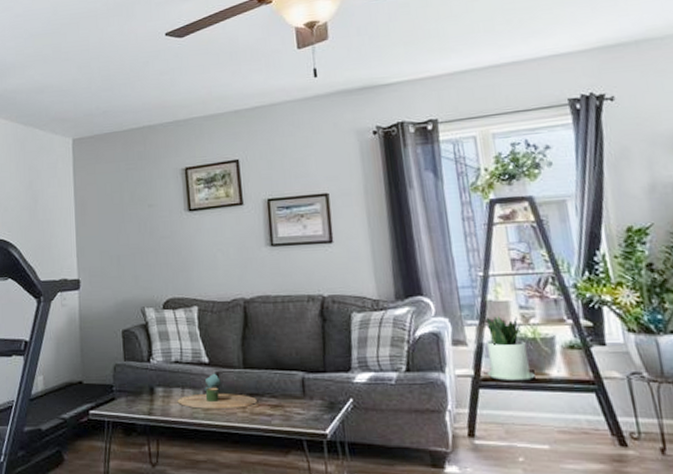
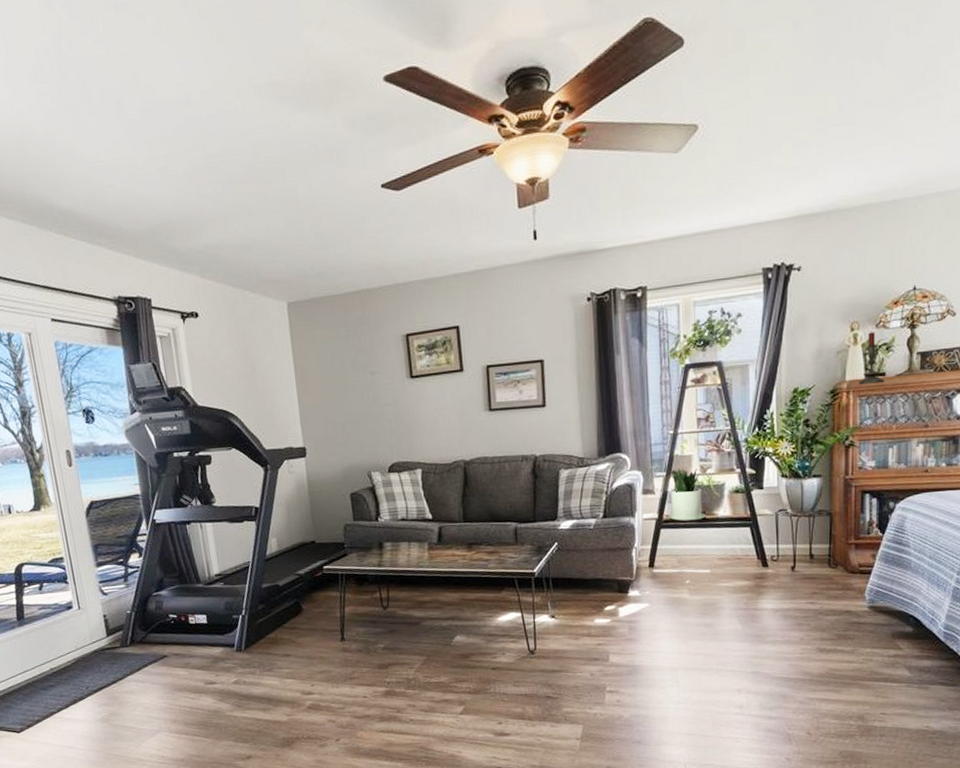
decorative tray: present [177,373,257,410] -> none [404,527,476,559]

